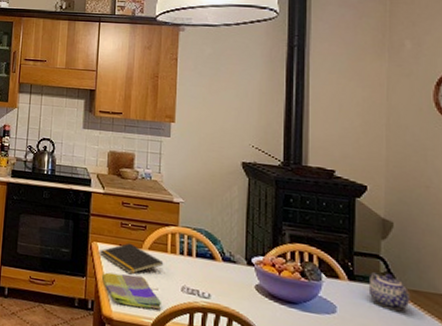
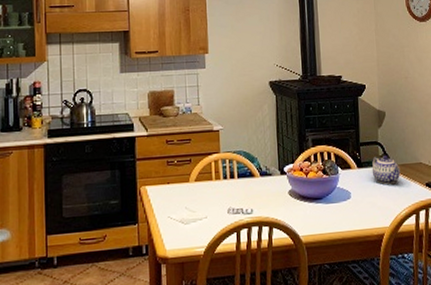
notepad: present [99,243,164,275] -> none [149,179,210,210]
dish towel: present [101,272,161,310] -> none [153,209,211,241]

